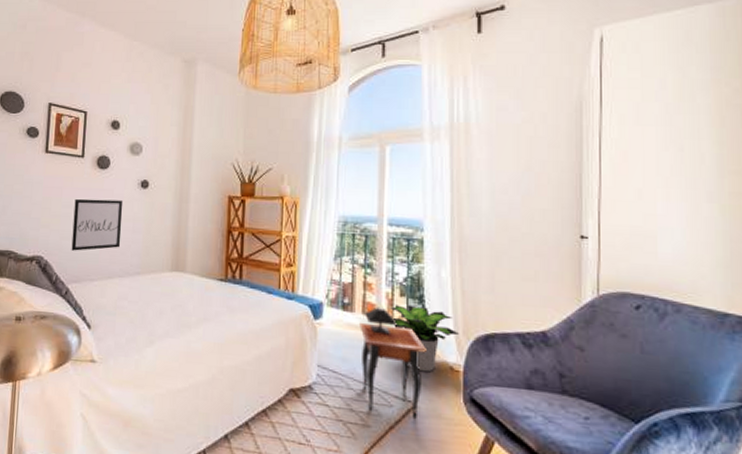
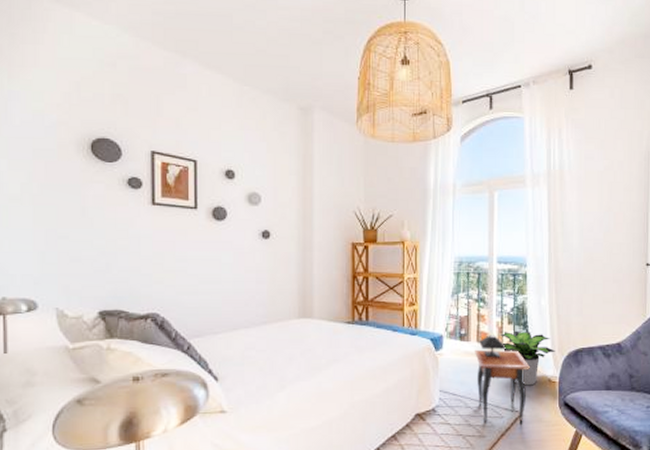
wall art: present [71,198,123,251] -> none [190,252,244,305]

